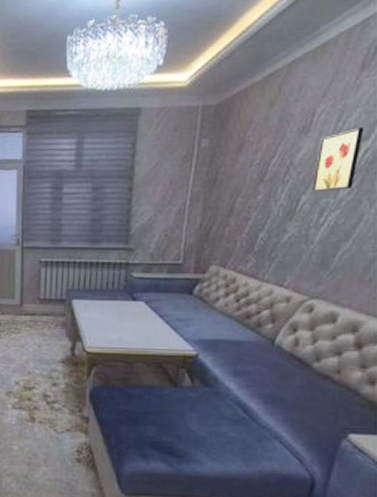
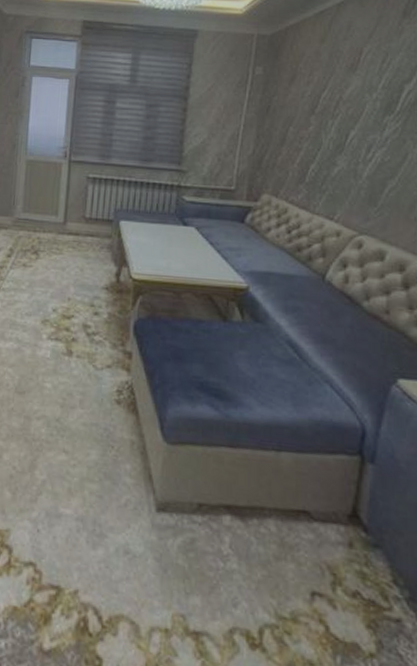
wall art: present [311,127,365,193] -> none [359,70,407,129]

